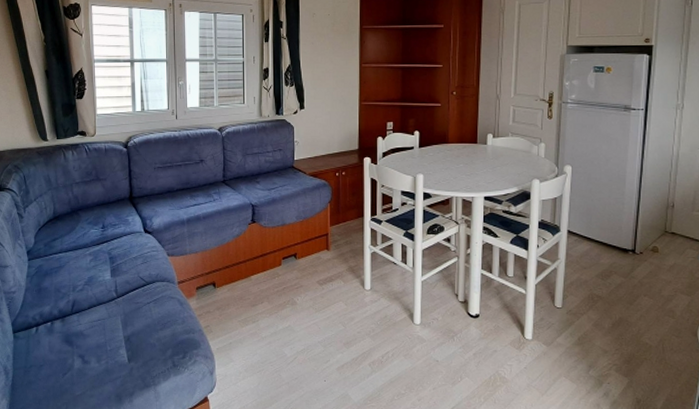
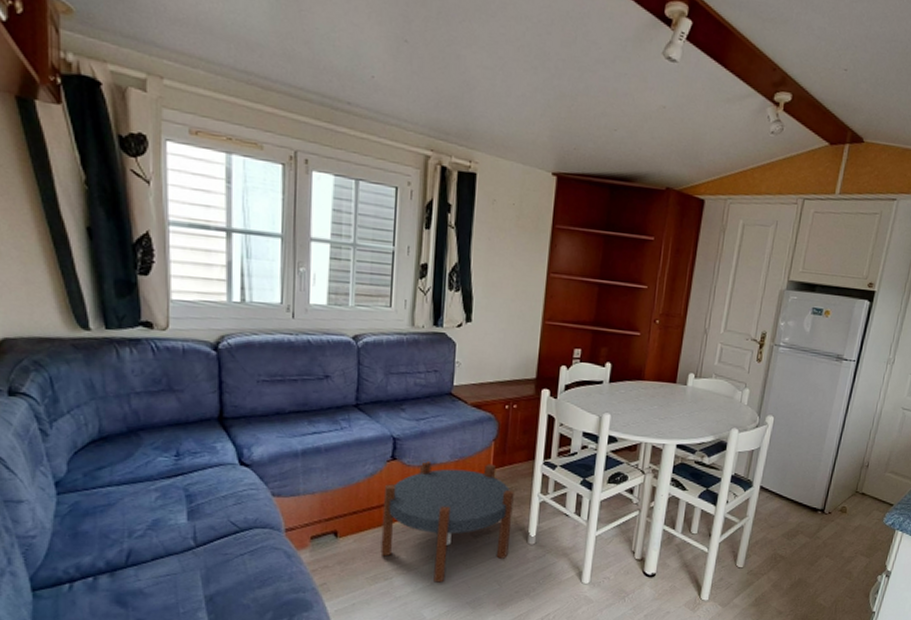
side table: none [247,222,350,325] -> present [380,460,514,583]

